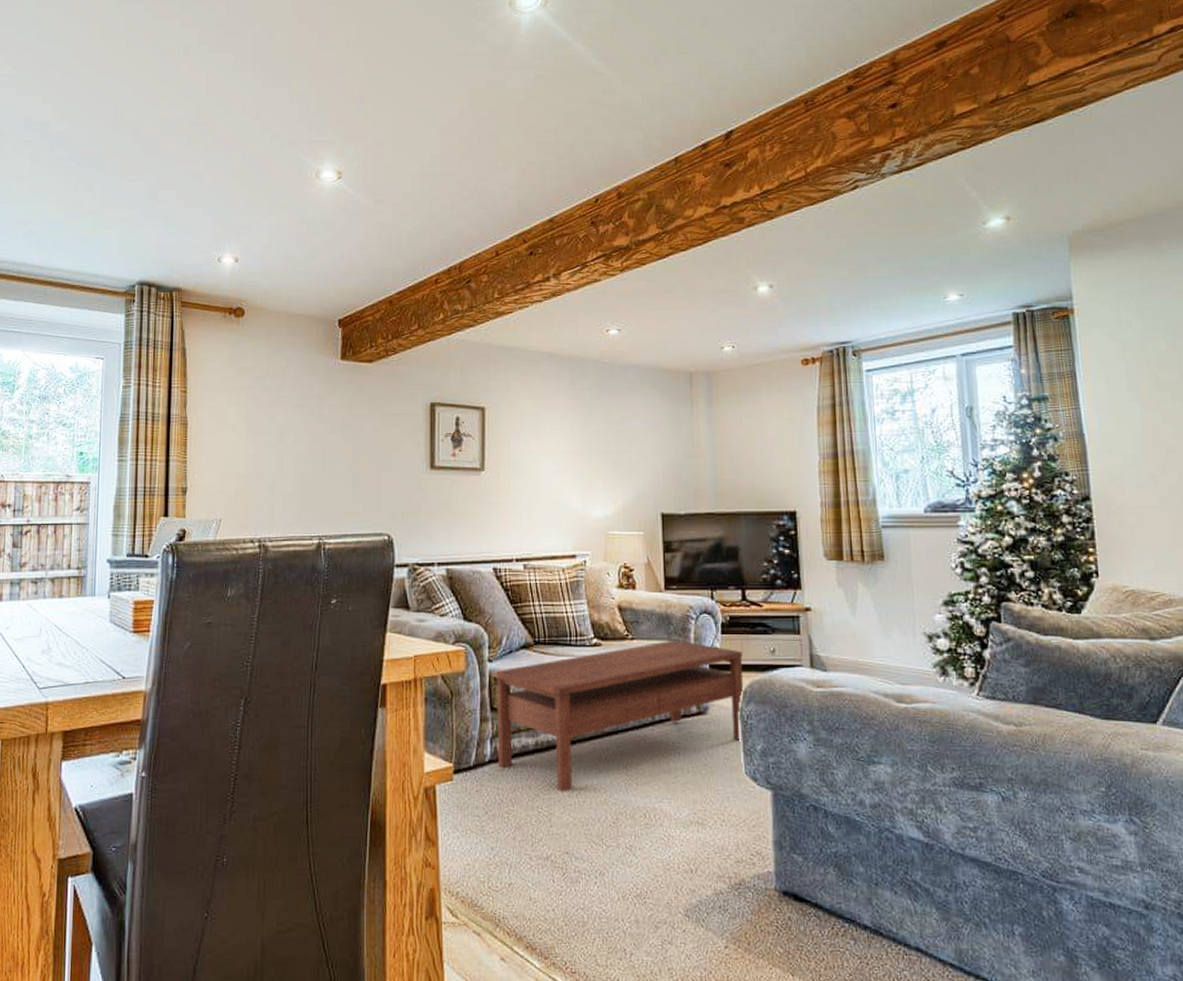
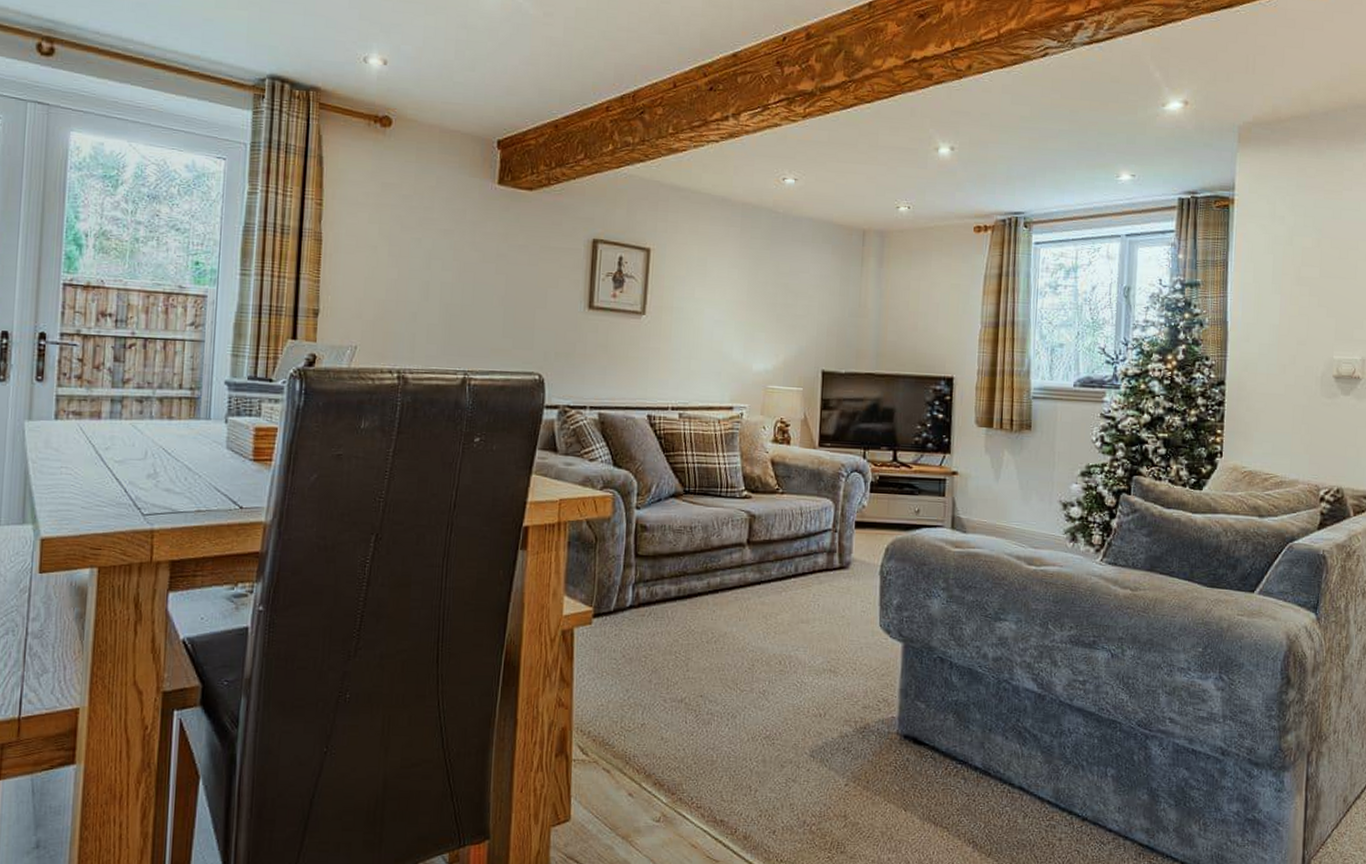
coffee table: present [495,640,744,792] -> none [638,496,888,638]

